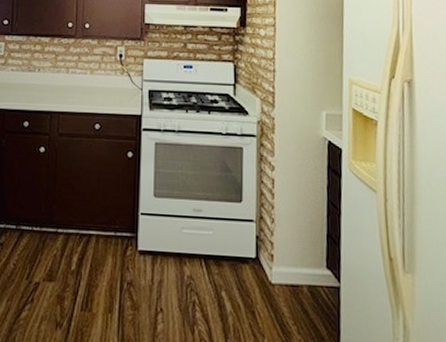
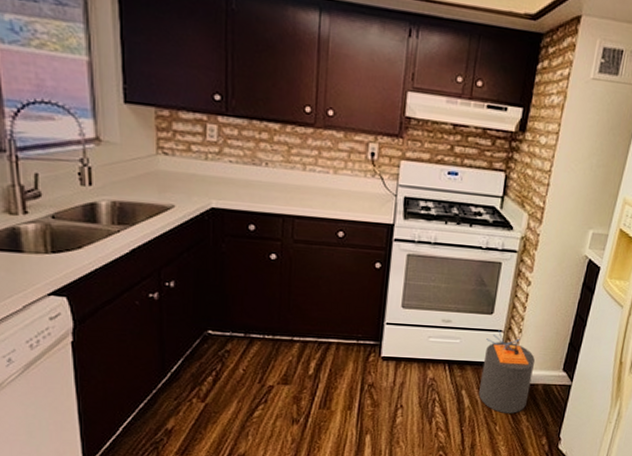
trash can: none [239,220,295,323] -> present [479,330,536,413]

